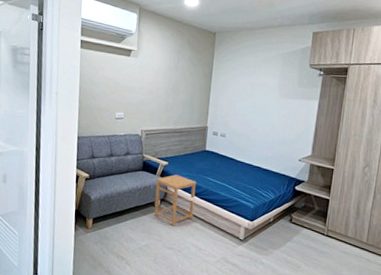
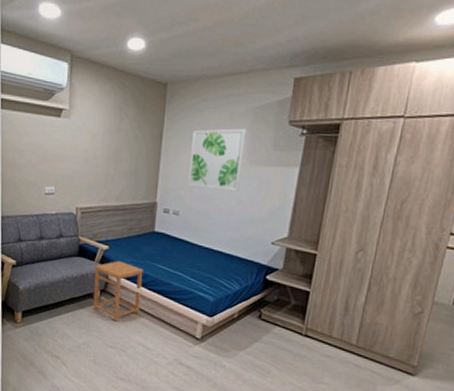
wall art: none [232,69,278,119] -> present [187,128,247,191]

